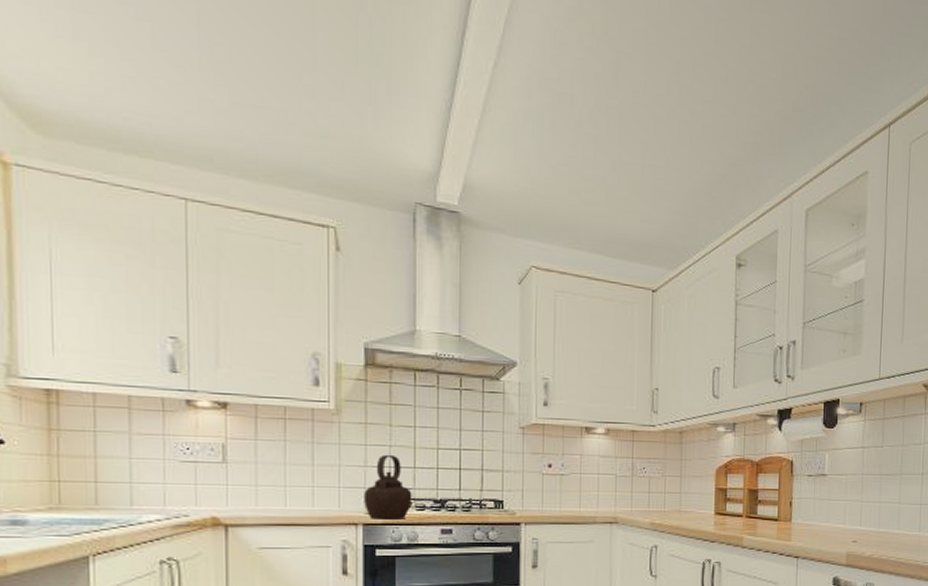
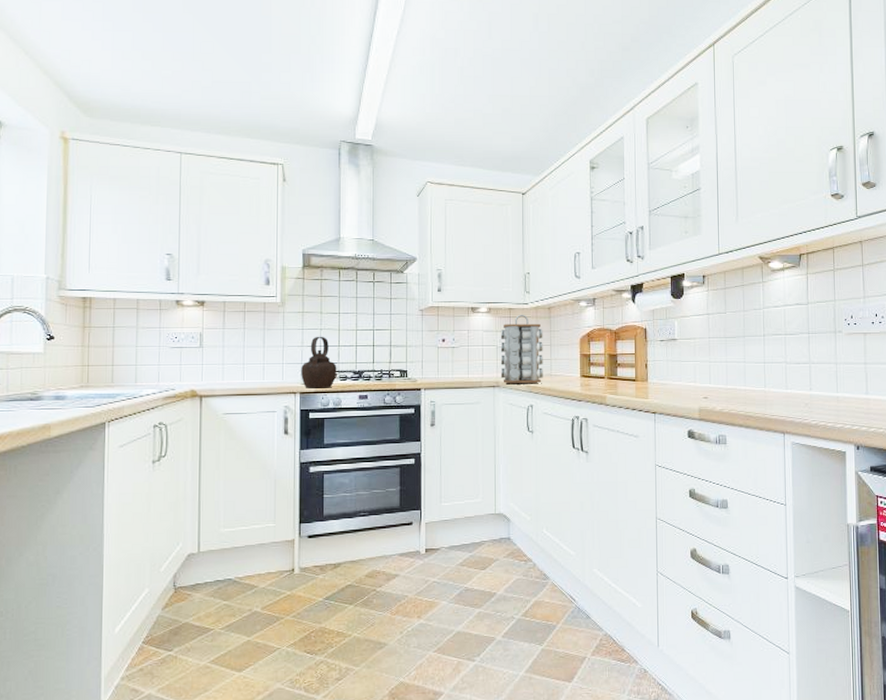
spice rack: none [619,438,672,521] -> present [500,314,543,385]

